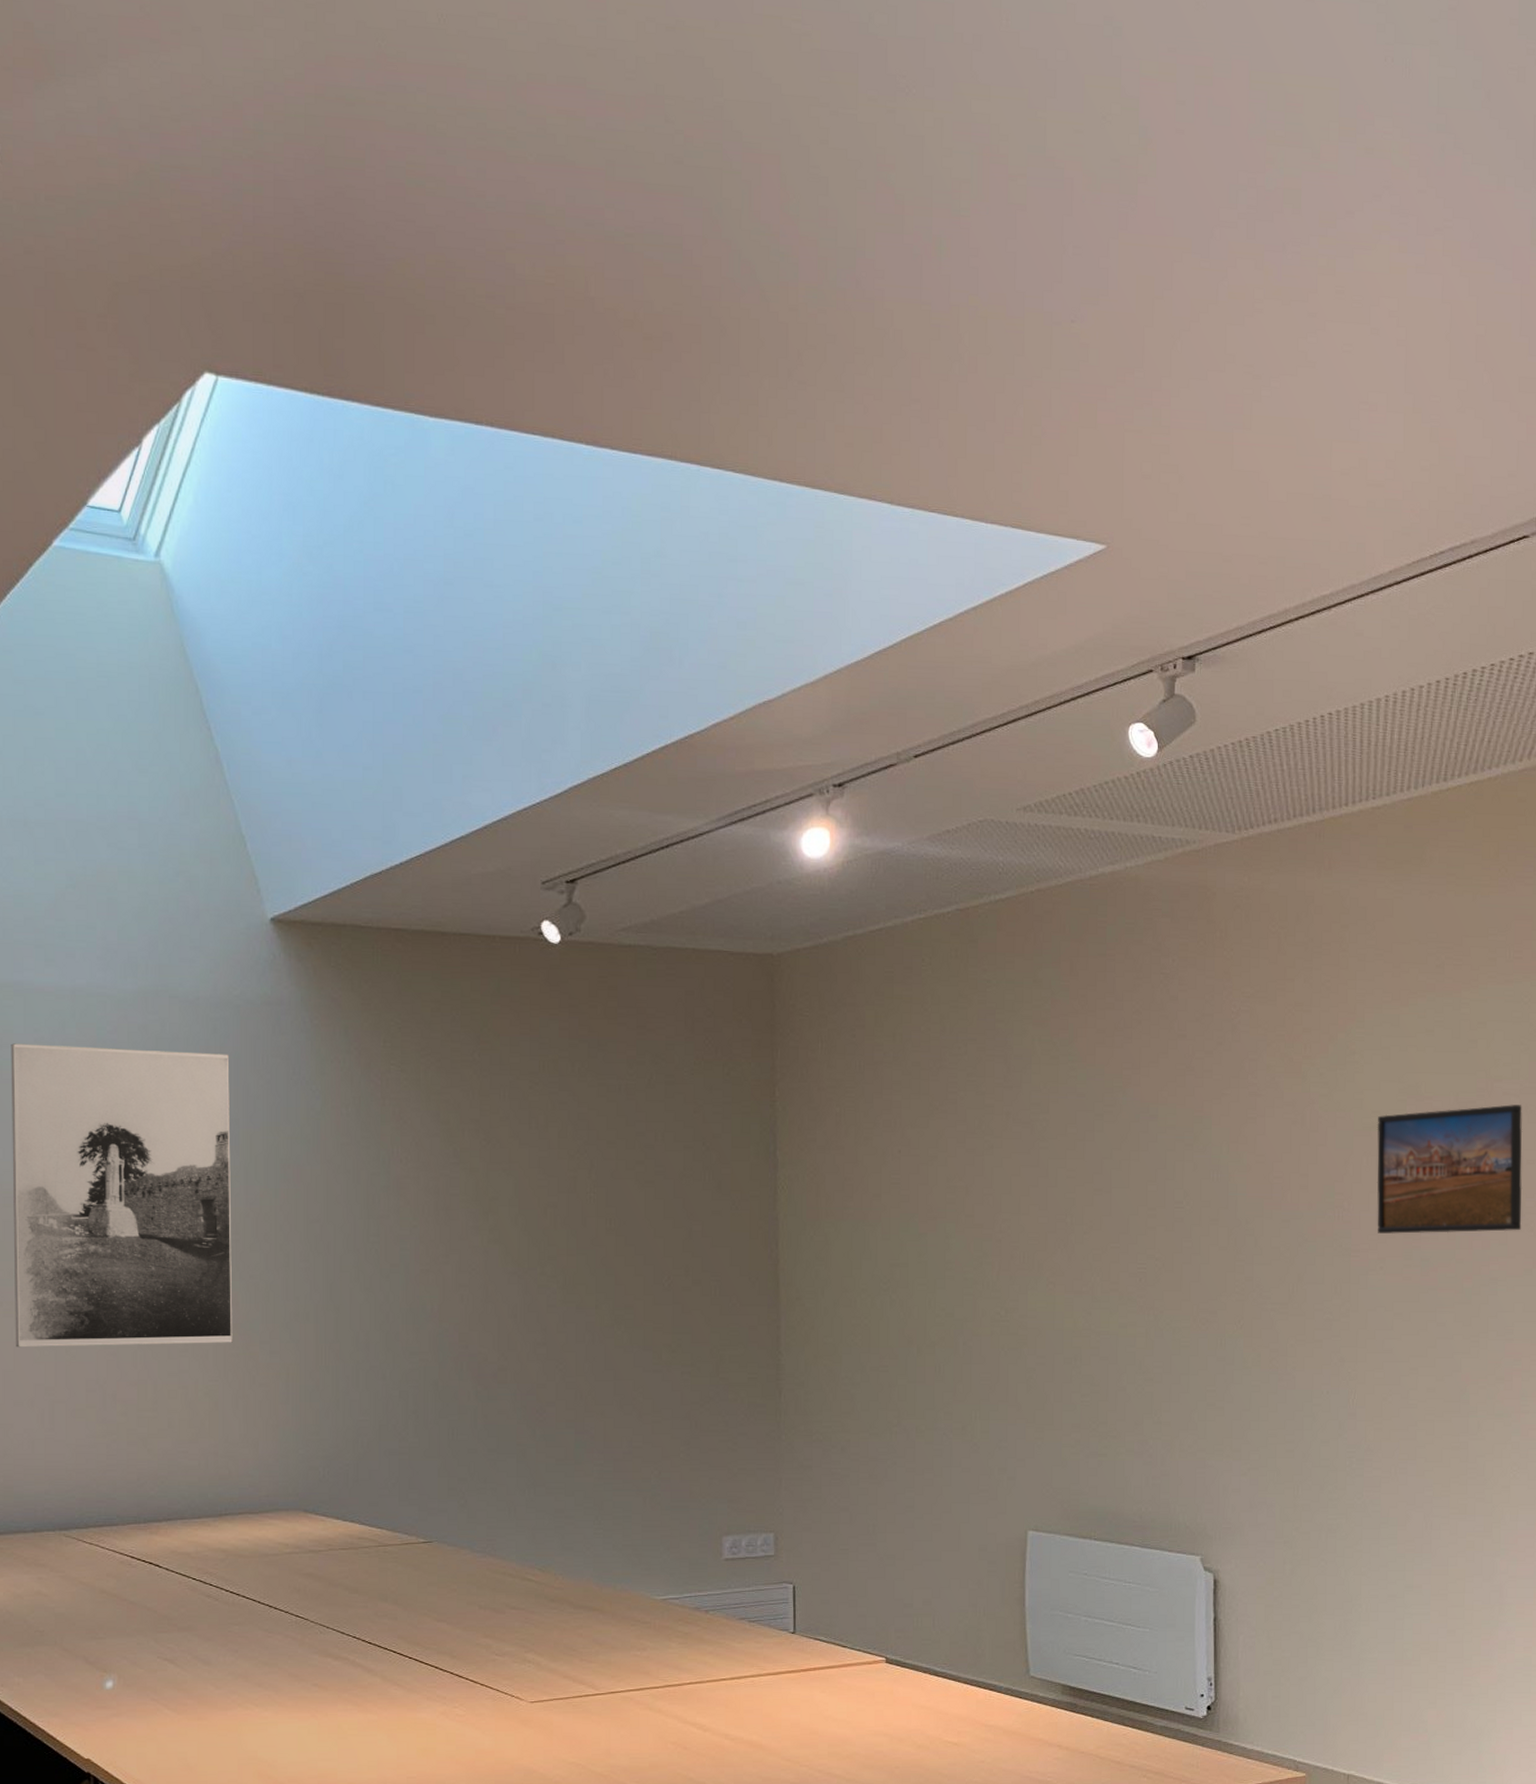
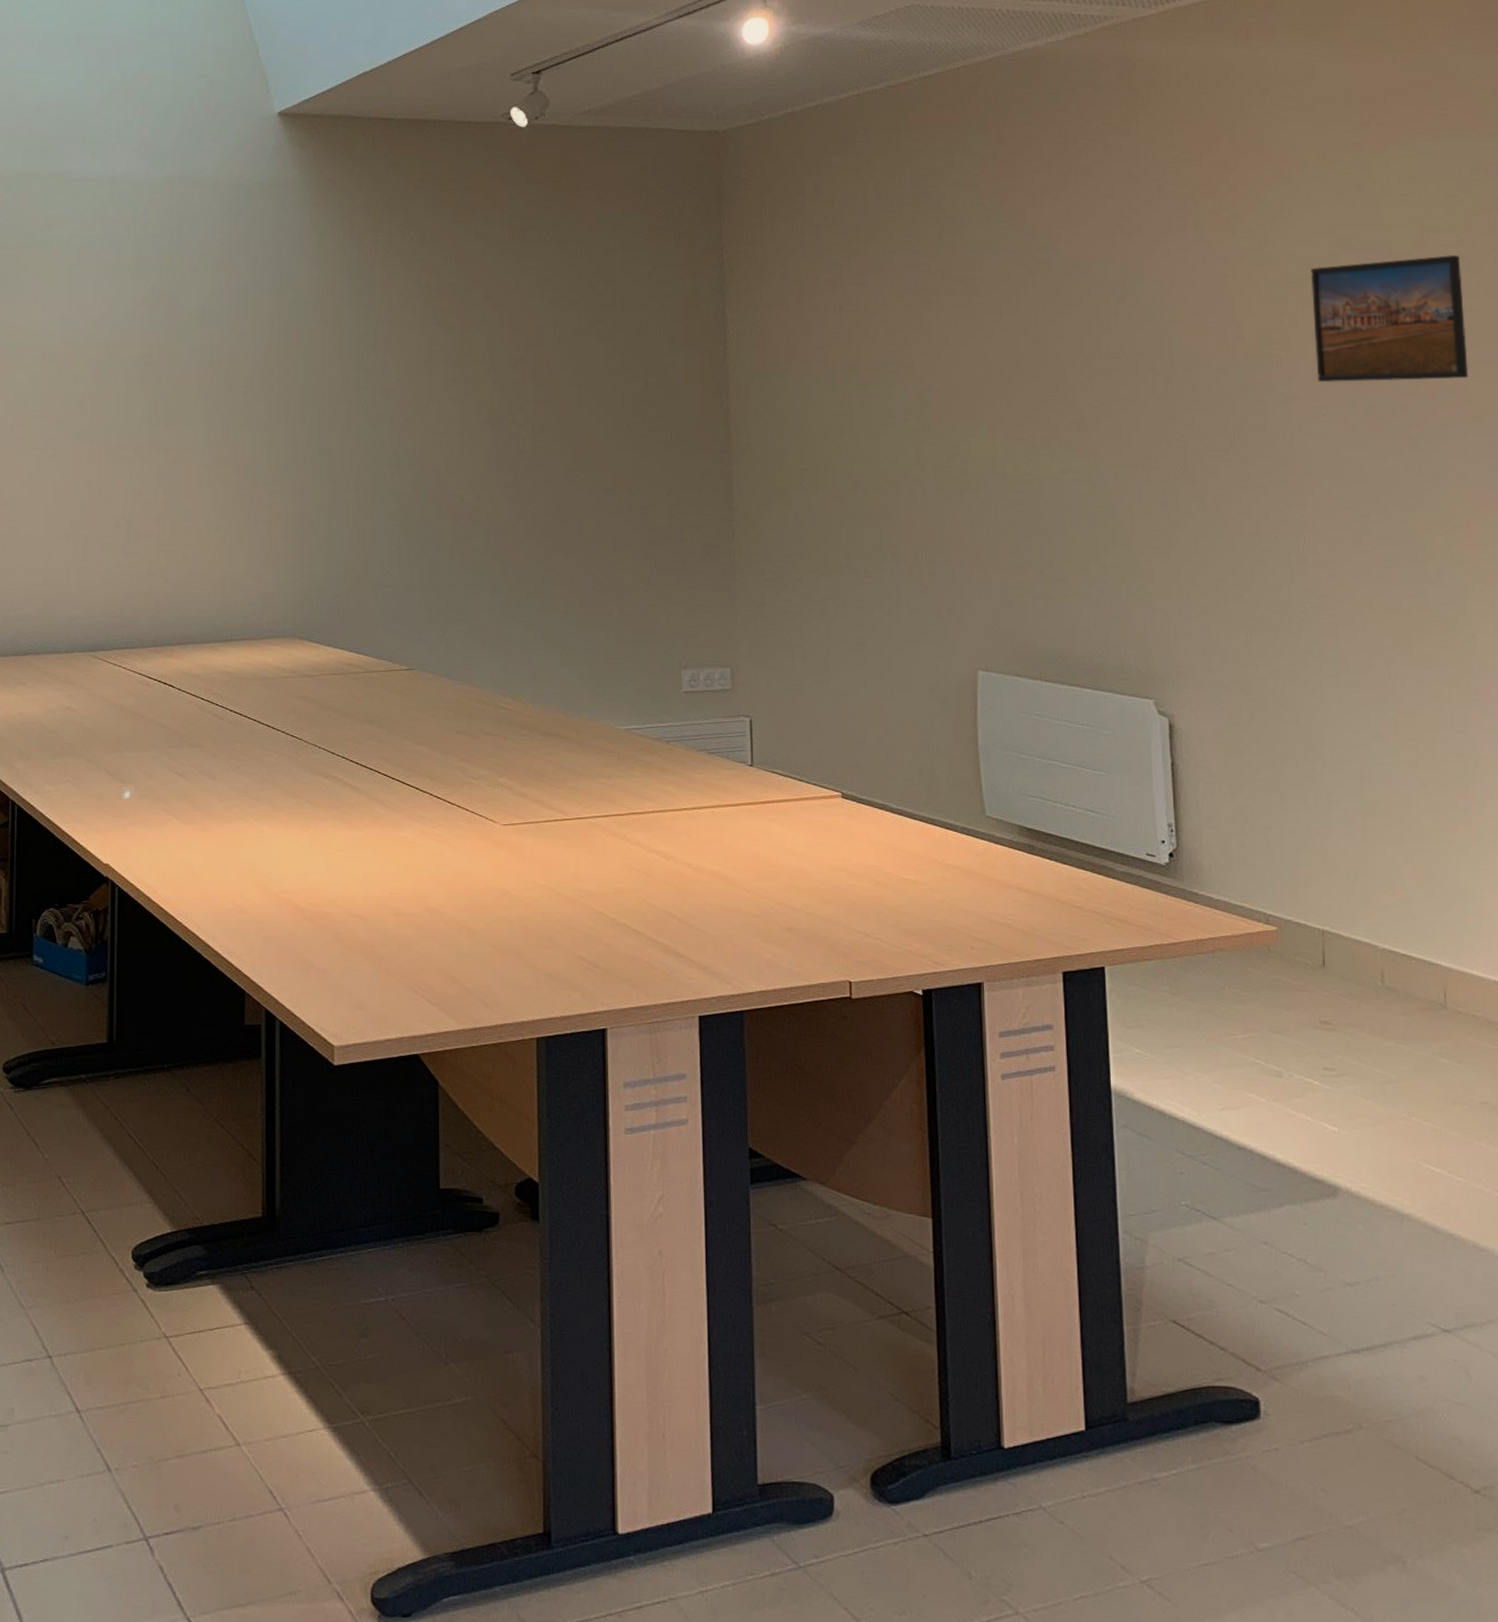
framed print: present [11,1043,233,1348] -> none [56,224,242,488]

